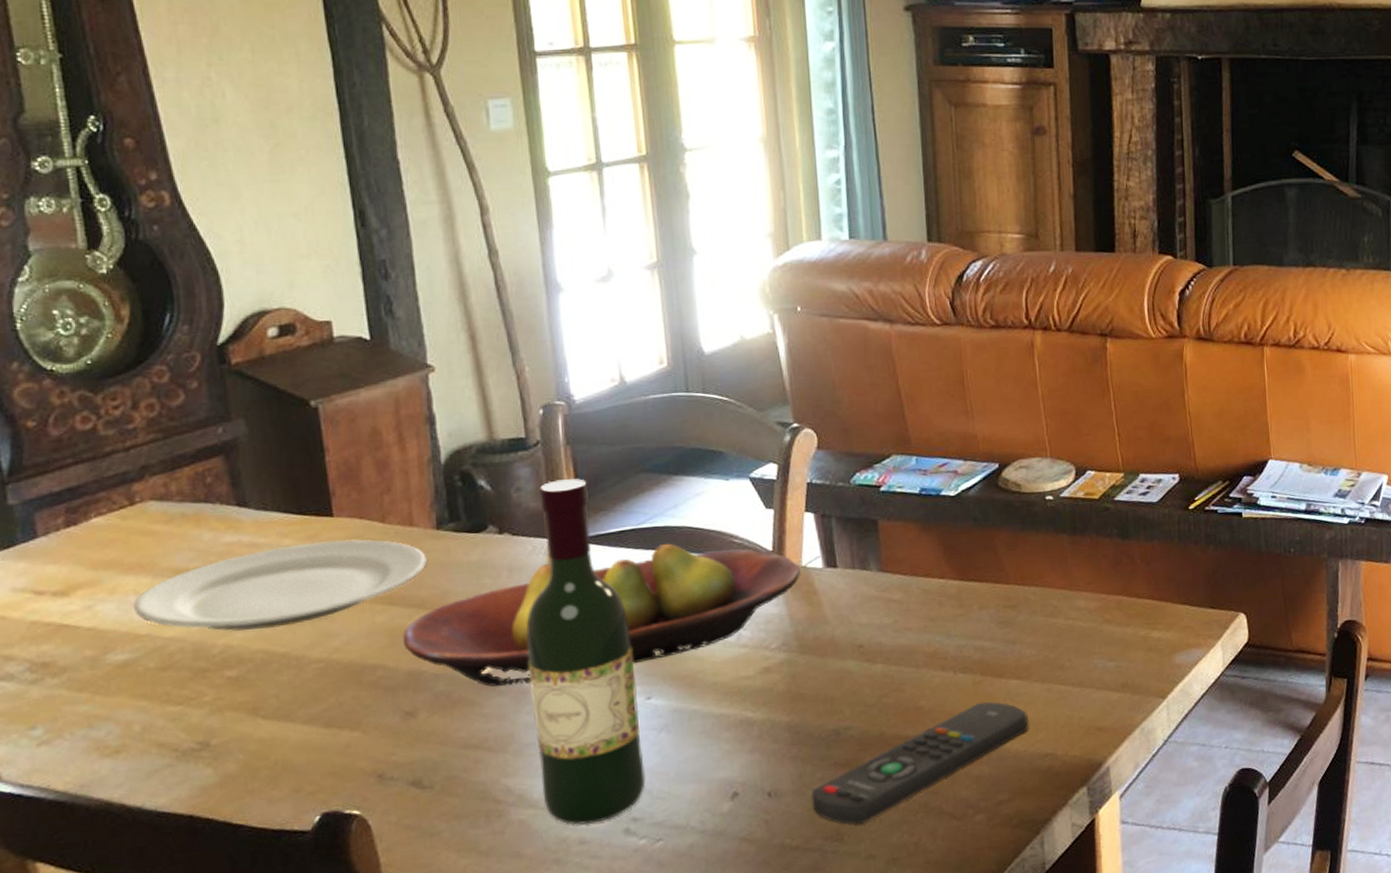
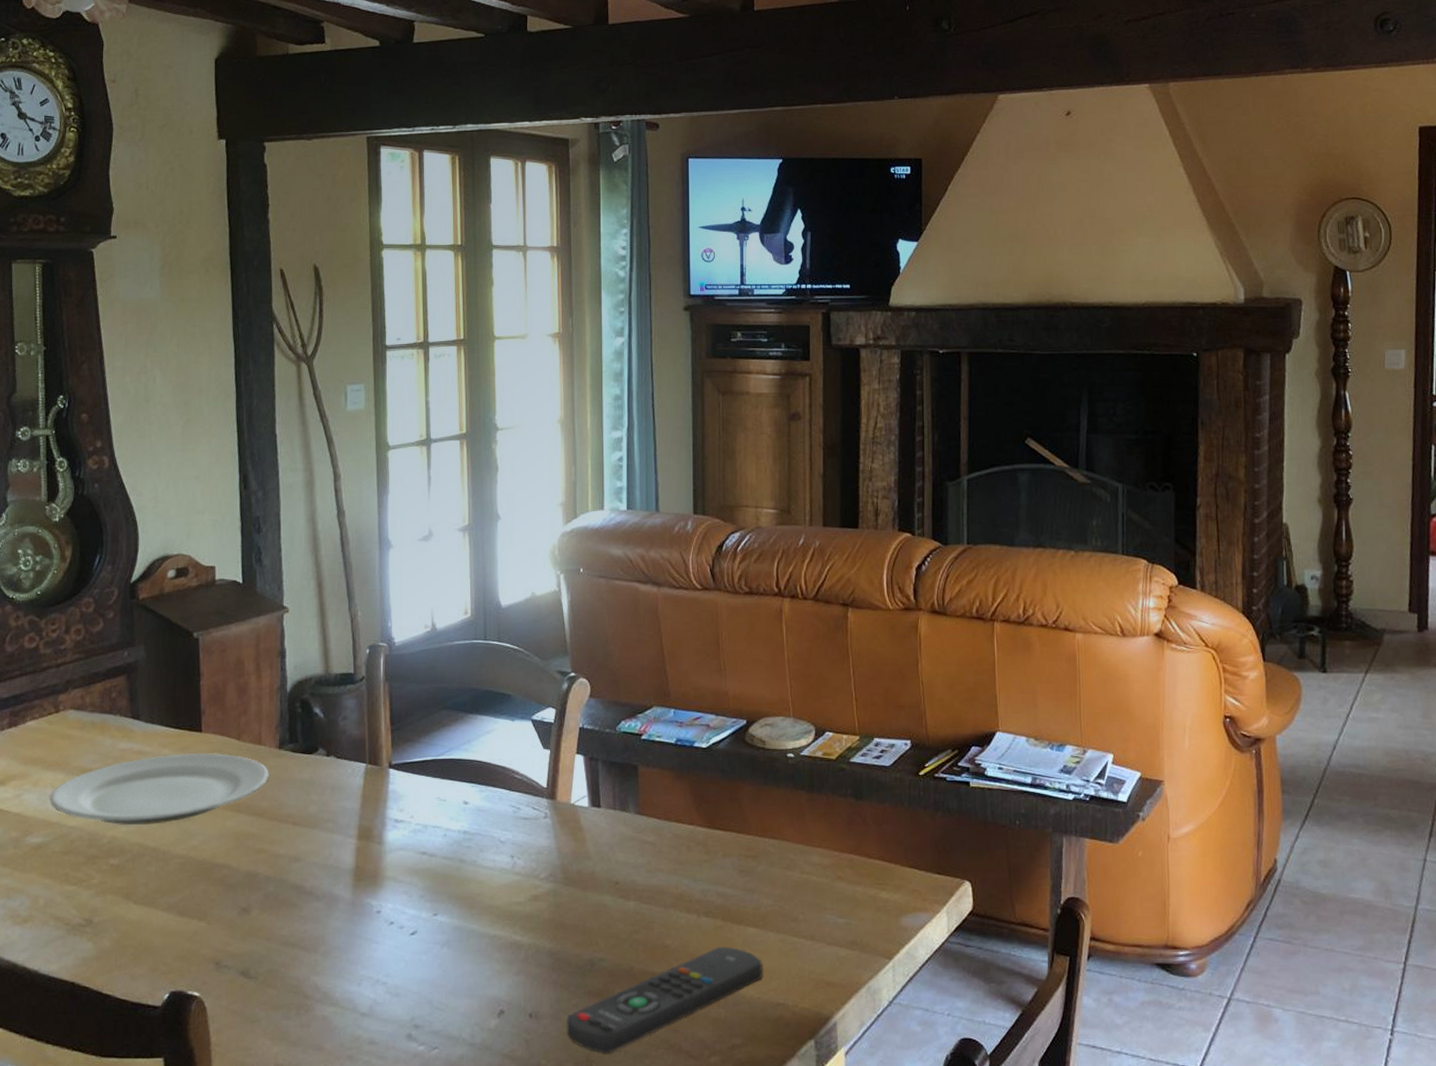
fruit bowl: present [402,543,800,687] -> none [244,774,569,892]
wine bottle: present [526,478,645,825] -> none [340,712,428,1026]

